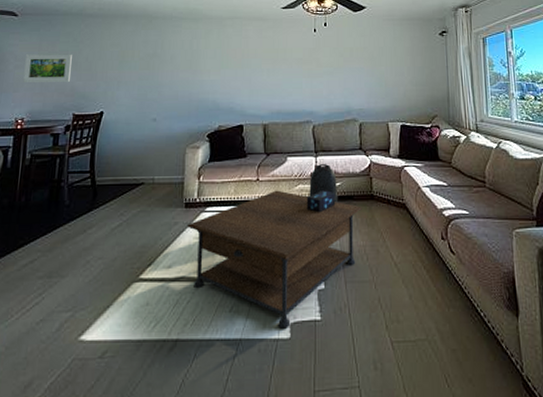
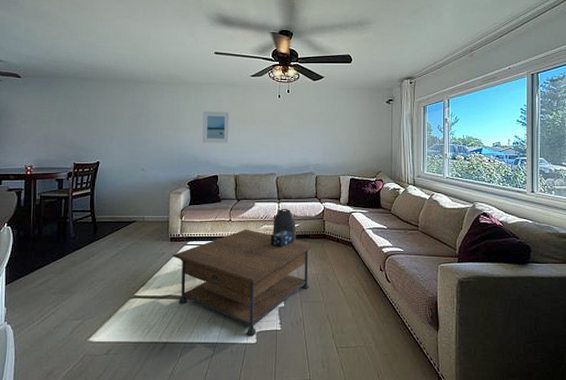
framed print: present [23,54,72,83] -> none [29,111,70,137]
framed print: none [225,50,257,87] -> present [202,112,229,143]

